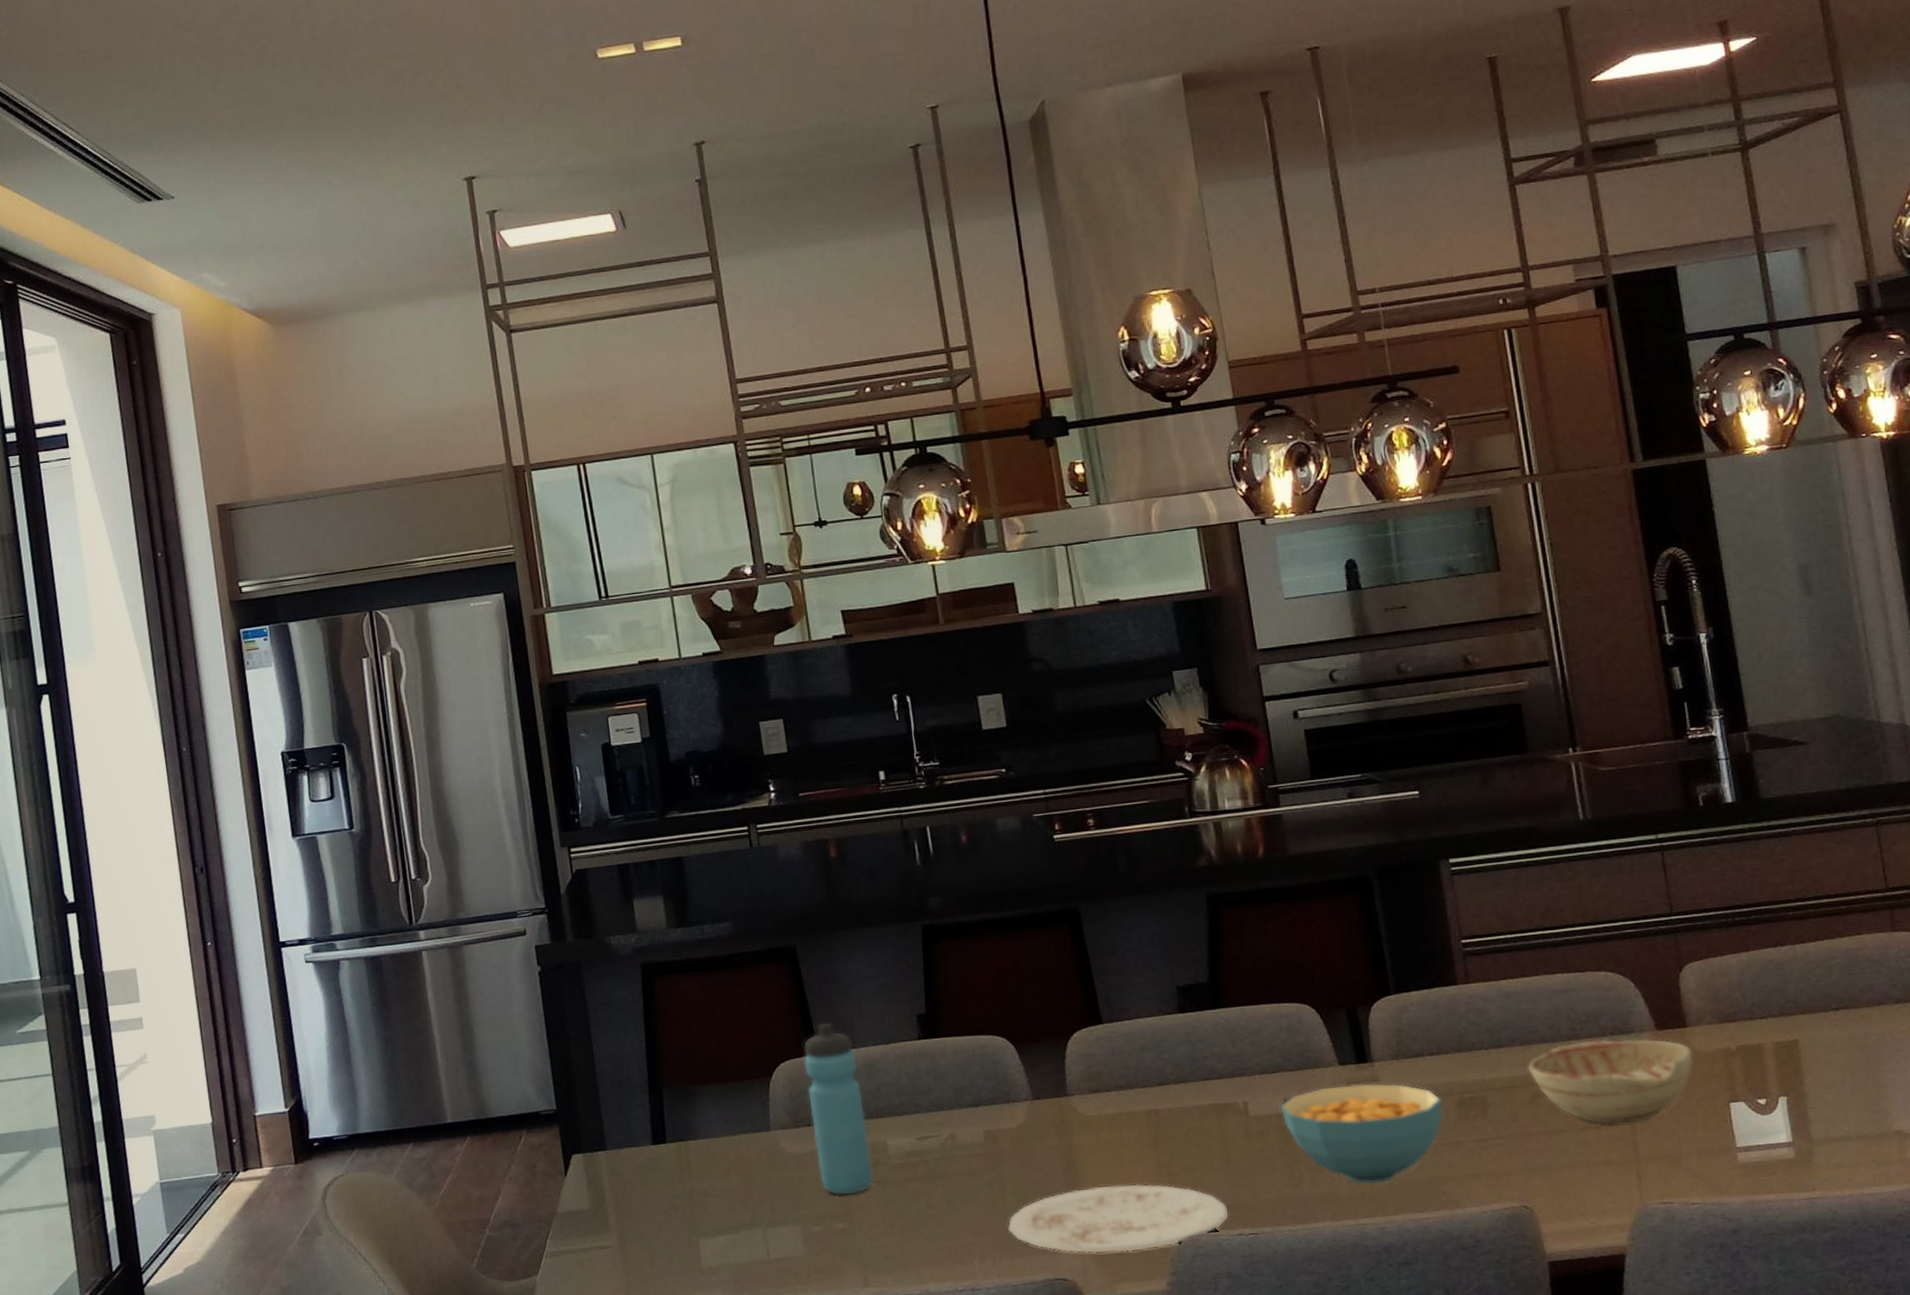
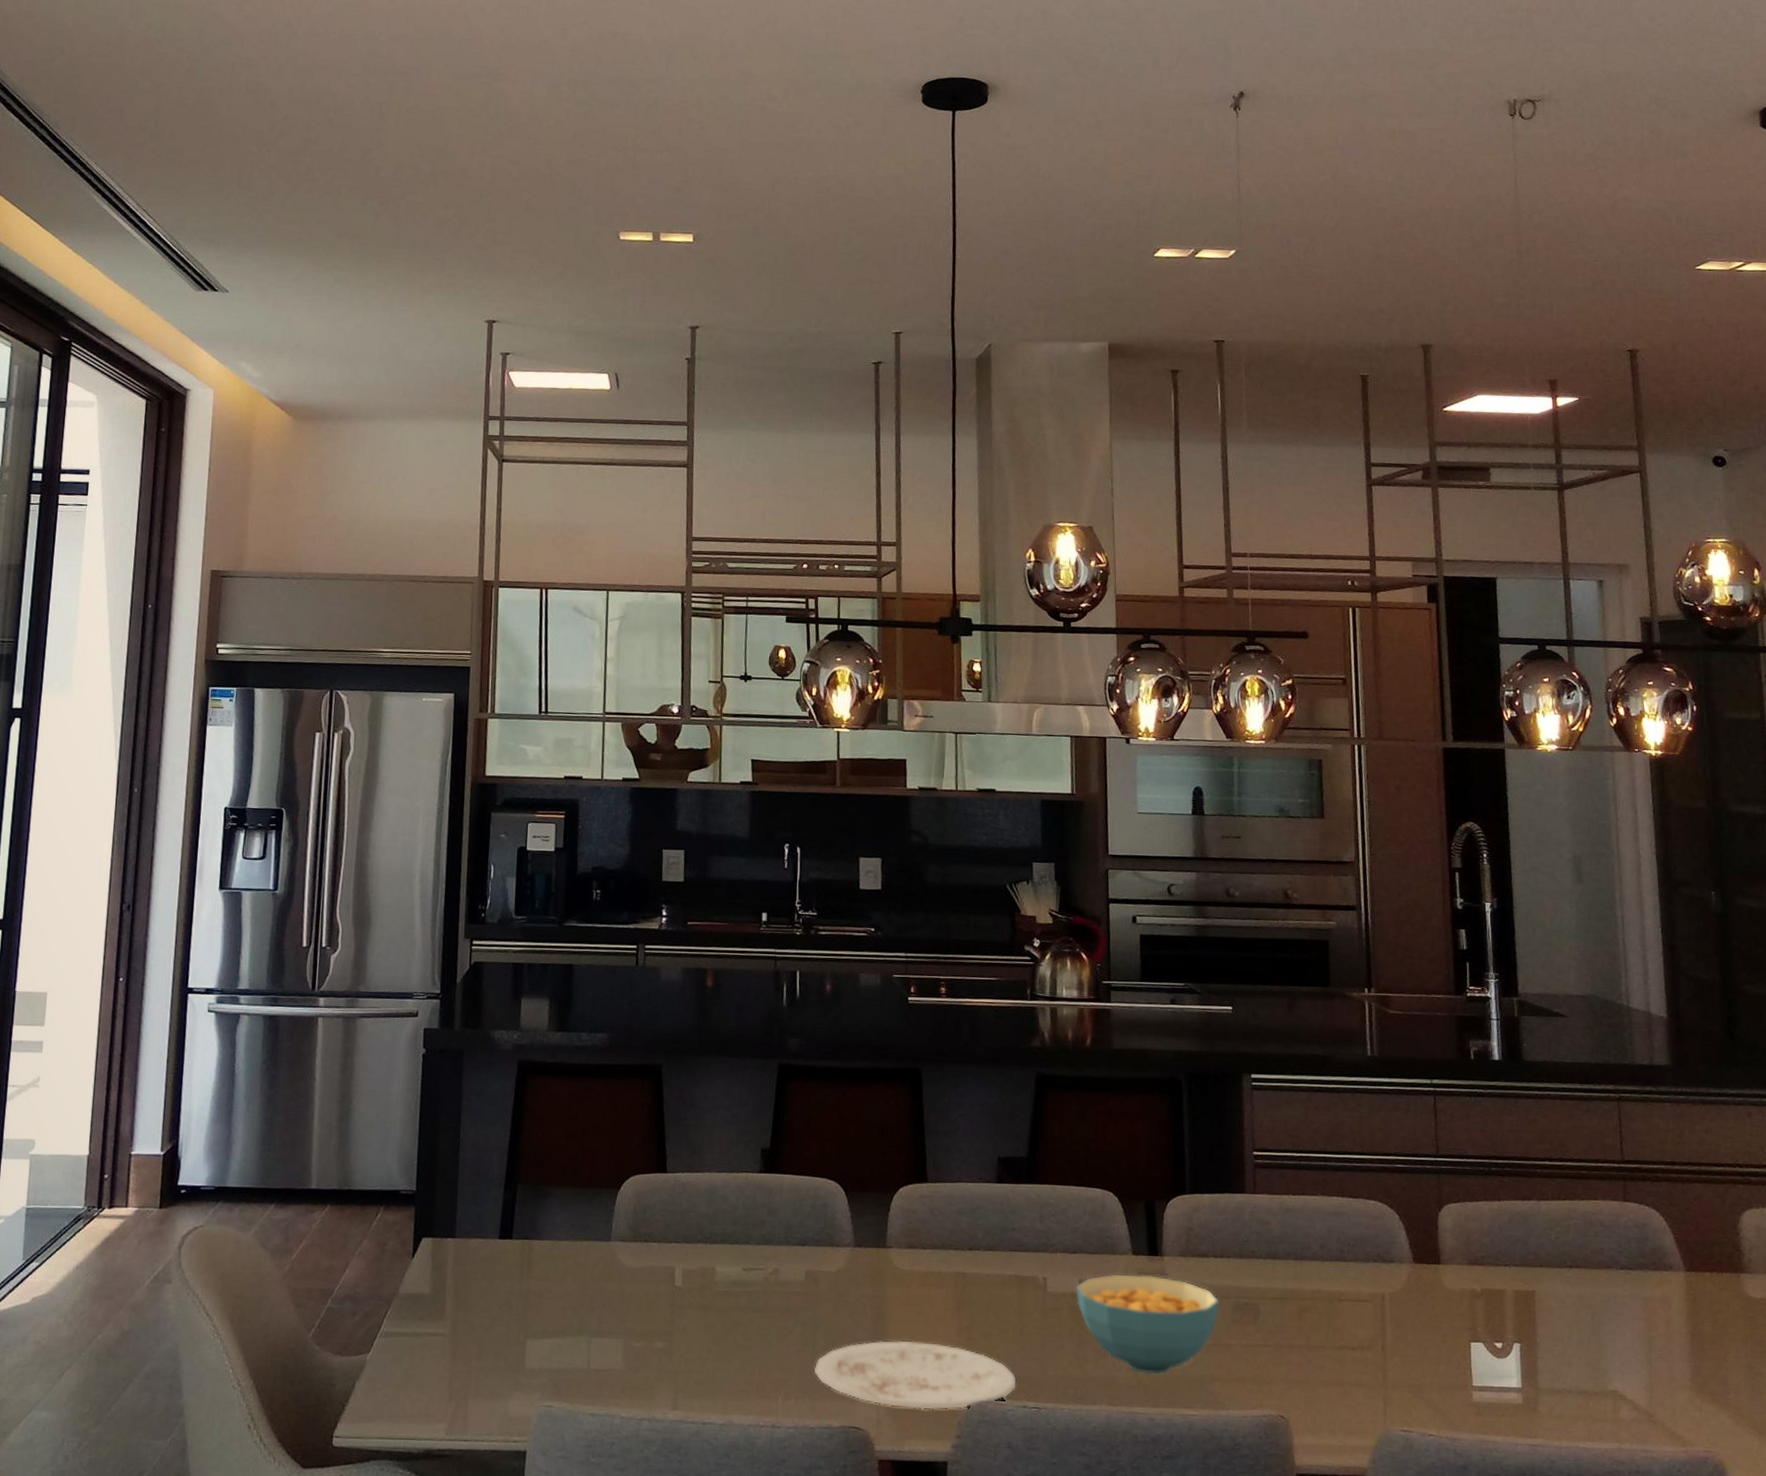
water bottle: present [804,1022,874,1195] -> none [649,1143,701,1315]
decorative bowl: present [1528,1039,1694,1124] -> none [1298,1264,1443,1349]

